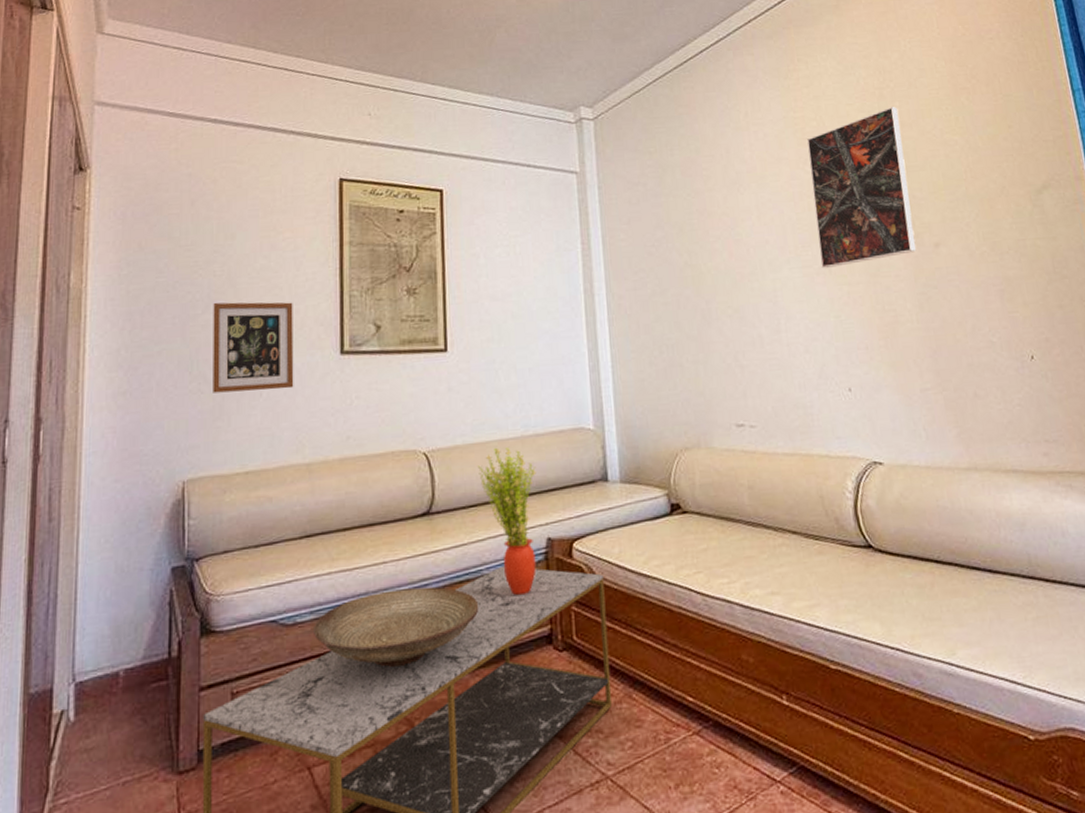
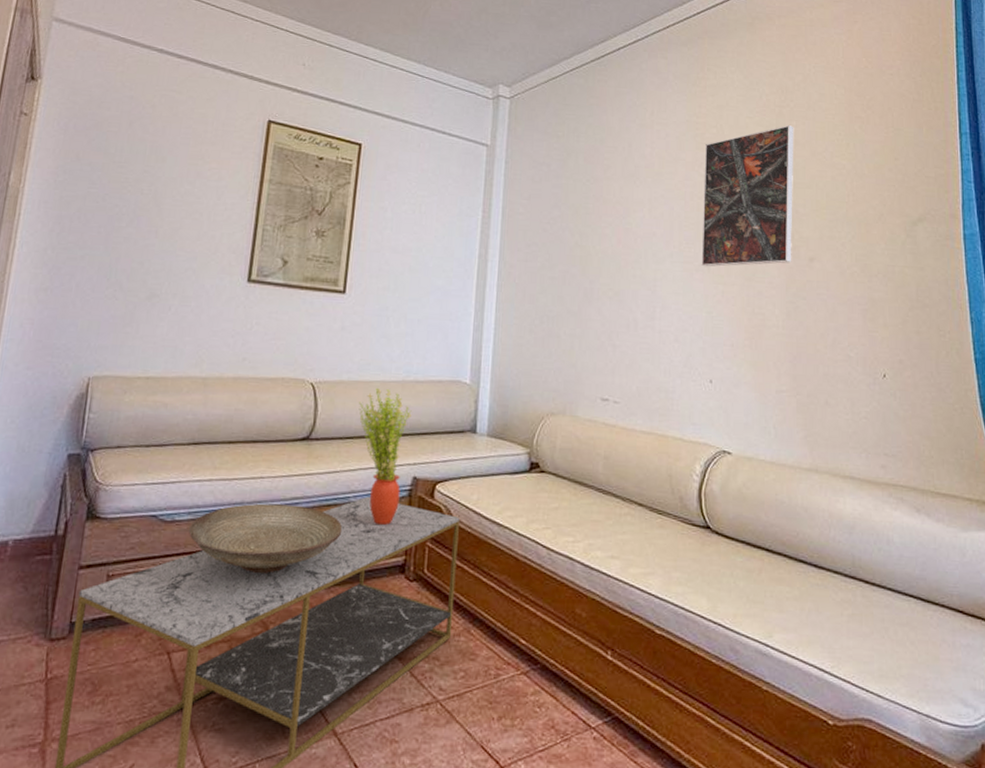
picture frame: present [213,302,294,393] -> none [126,219,210,307]

